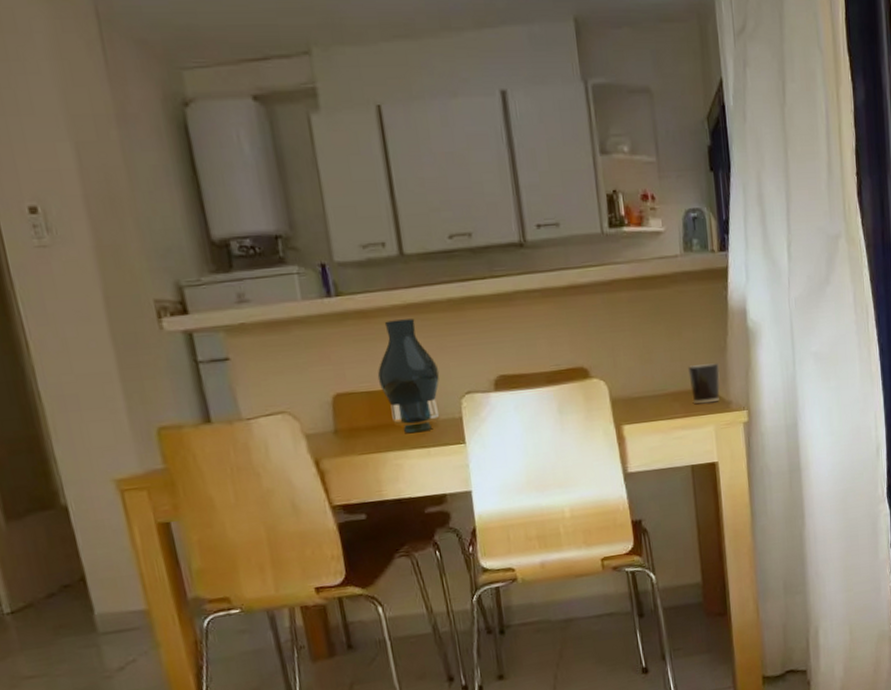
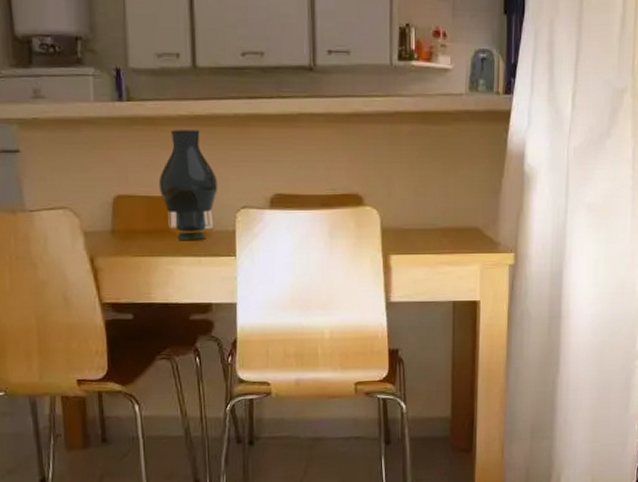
mug: present [688,363,720,404] -> none [460,204,491,242]

